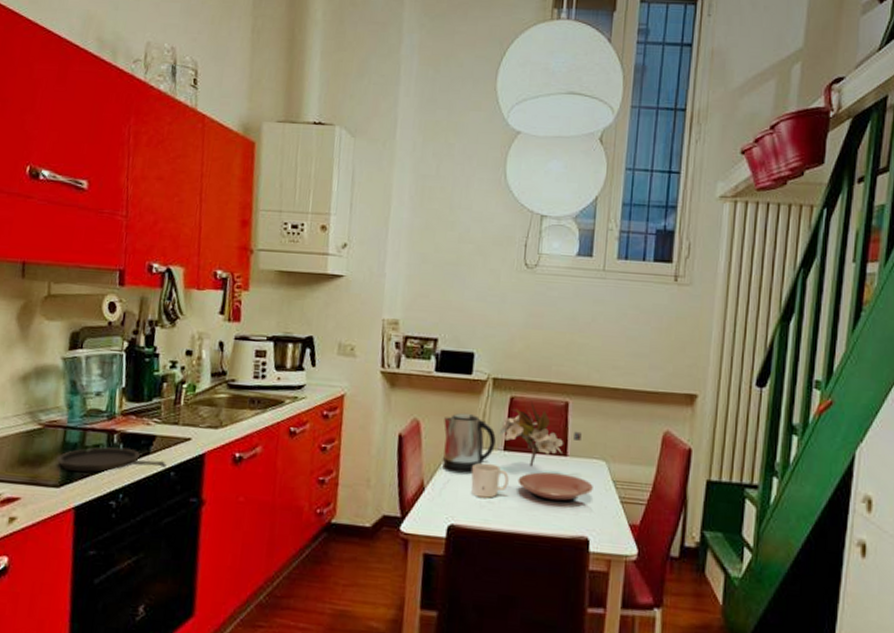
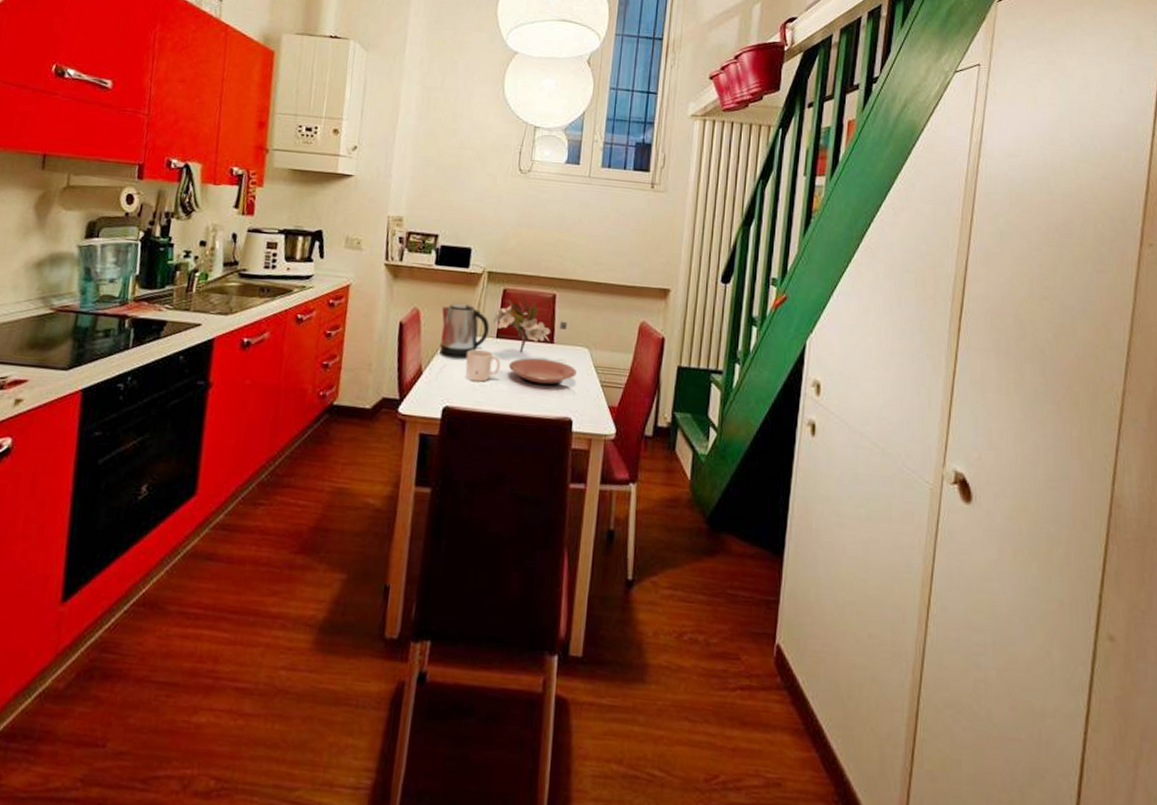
frying pan: present [56,447,167,473] -> none [66,331,176,356]

